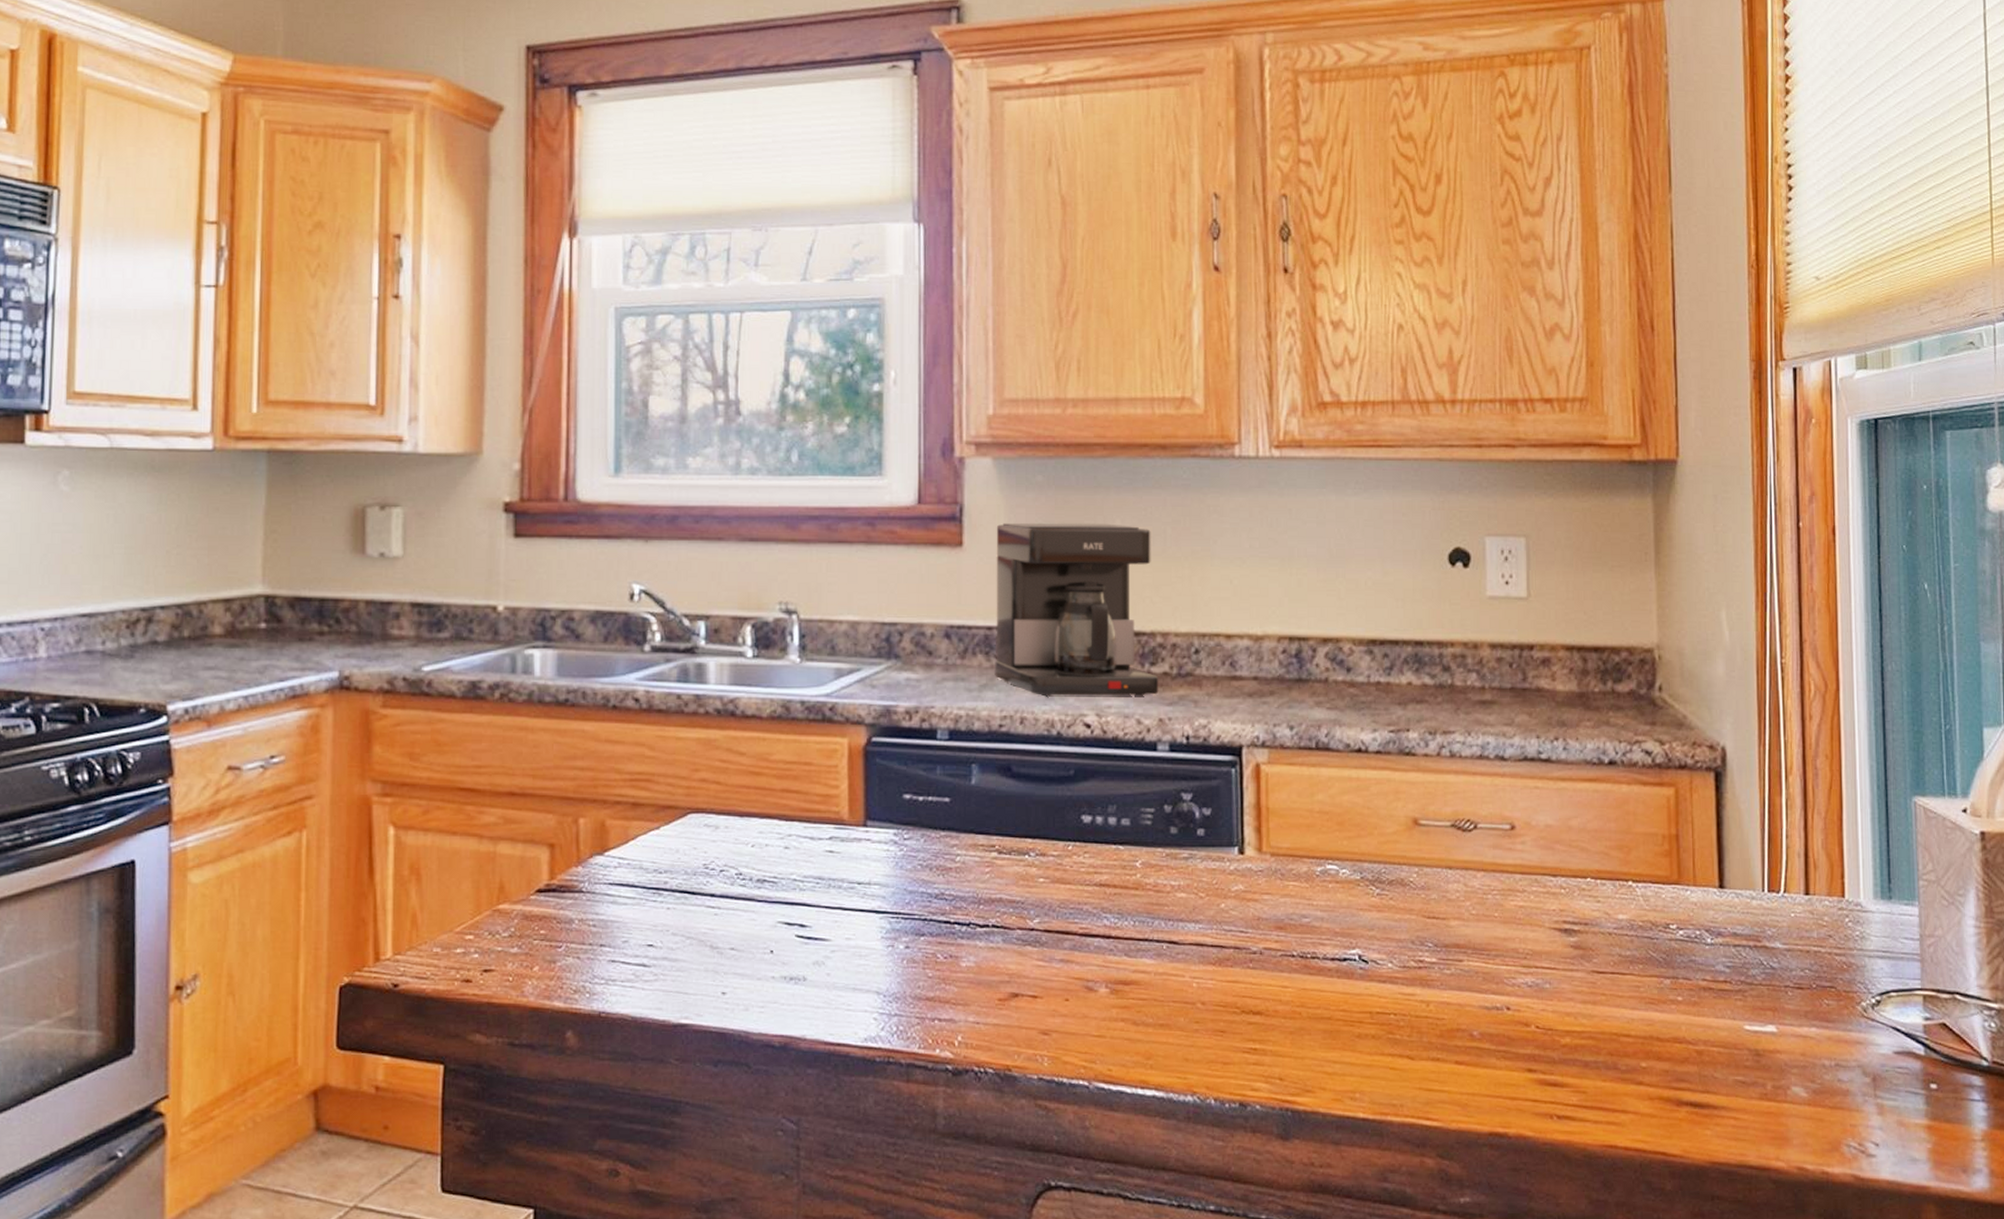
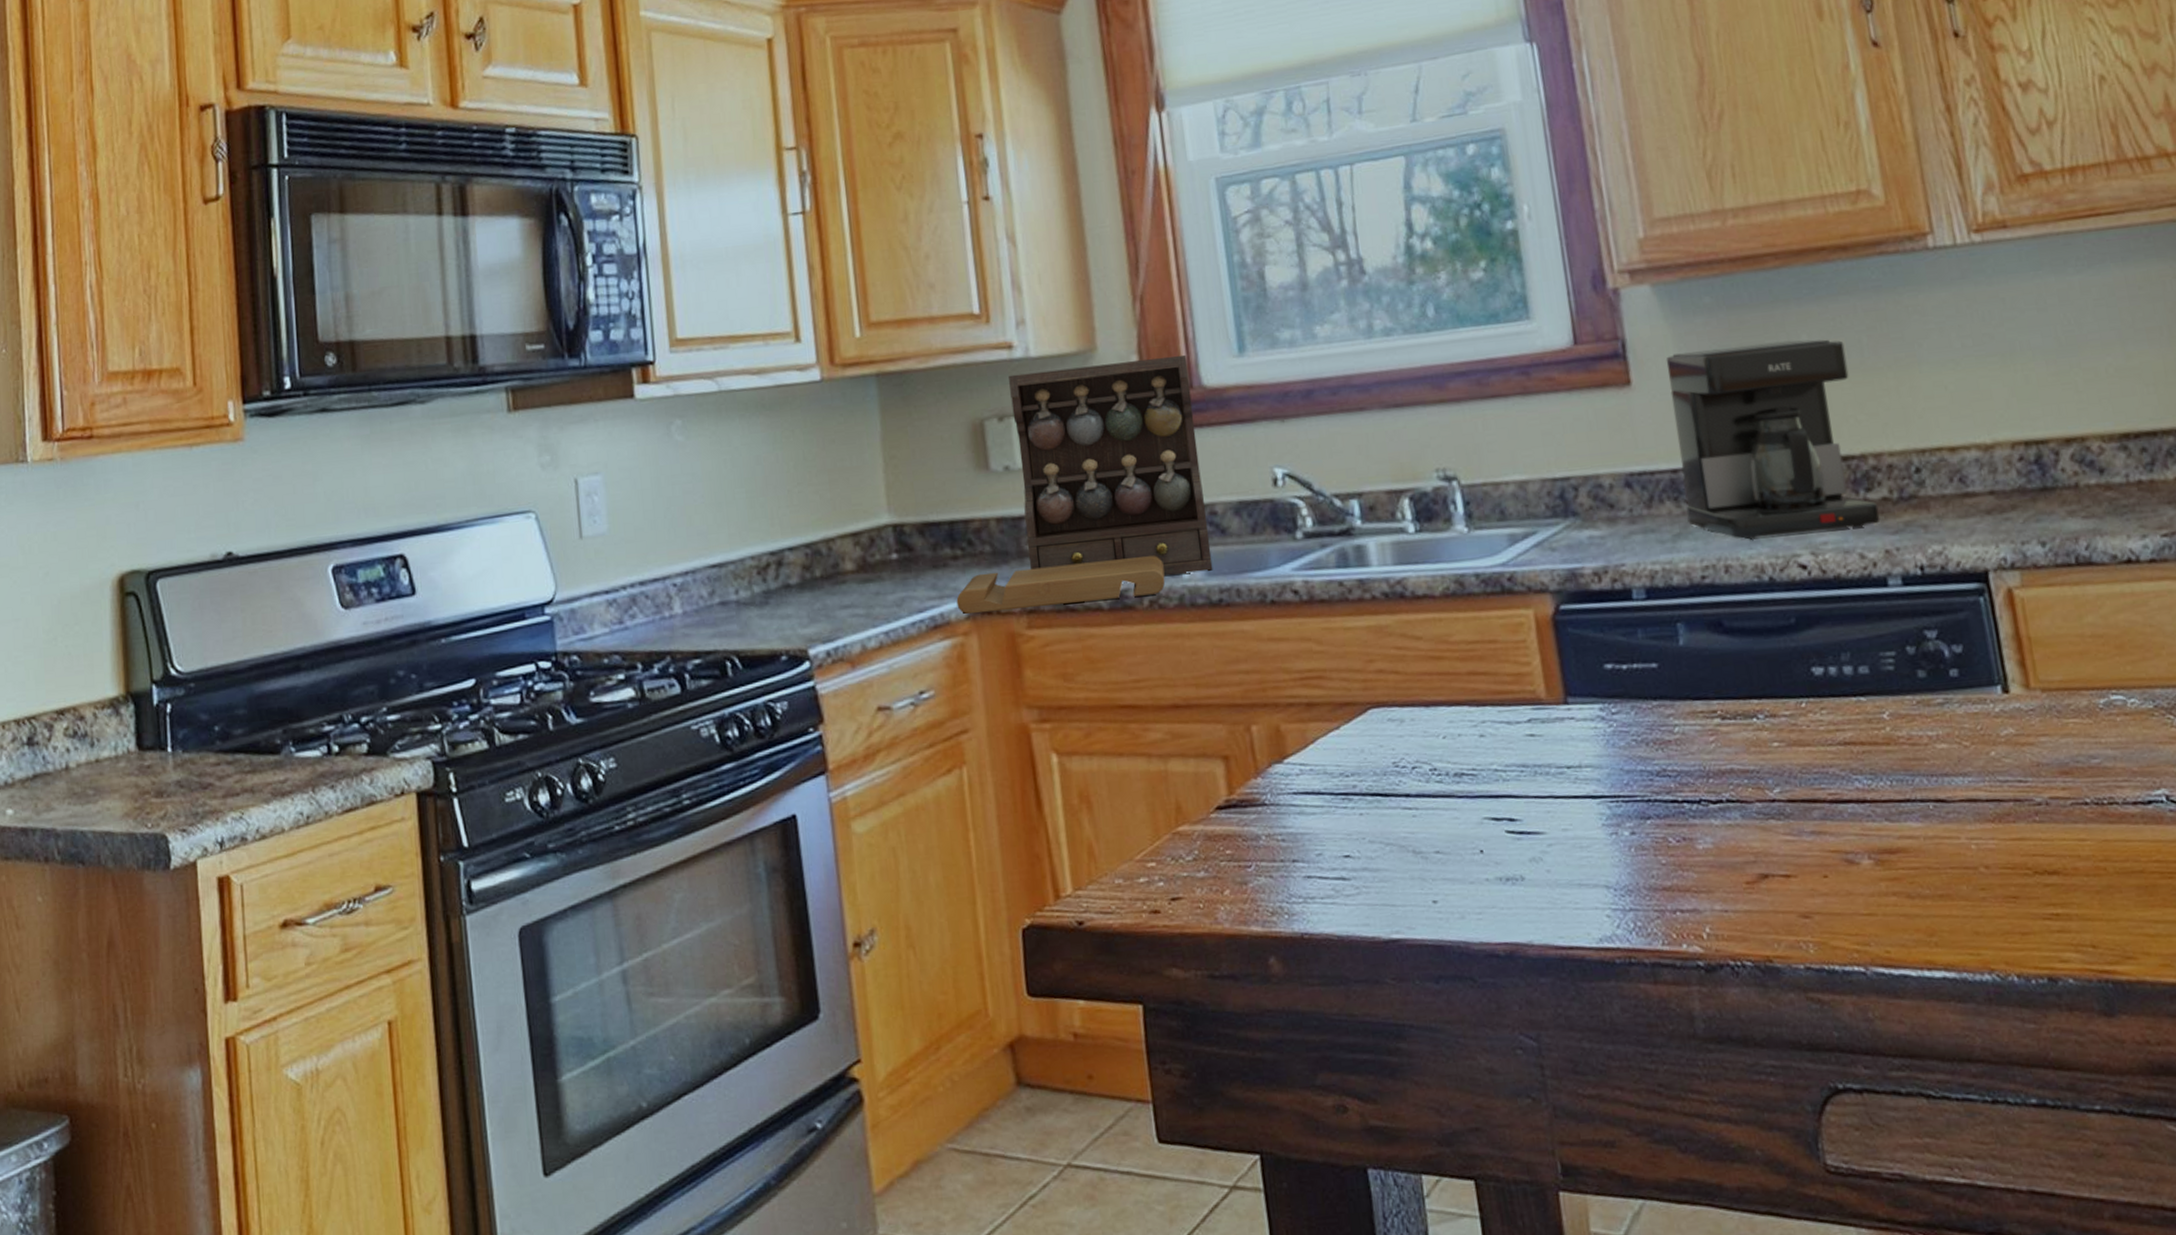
cutting board: none [317,651,518,689] -> present [956,556,1165,615]
spice rack: none [392,467,566,672] -> present [1009,354,1213,575]

